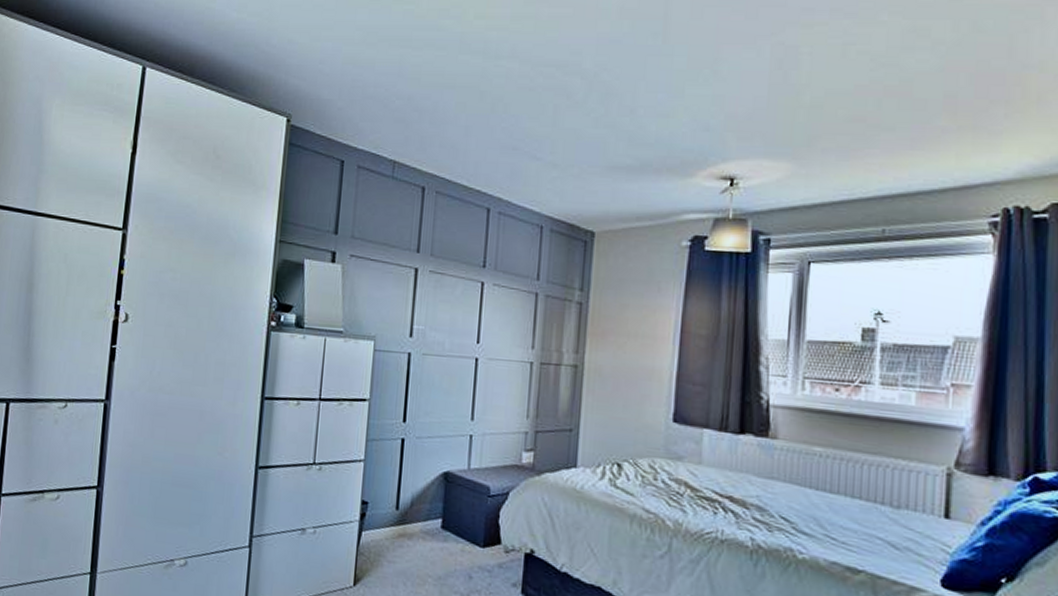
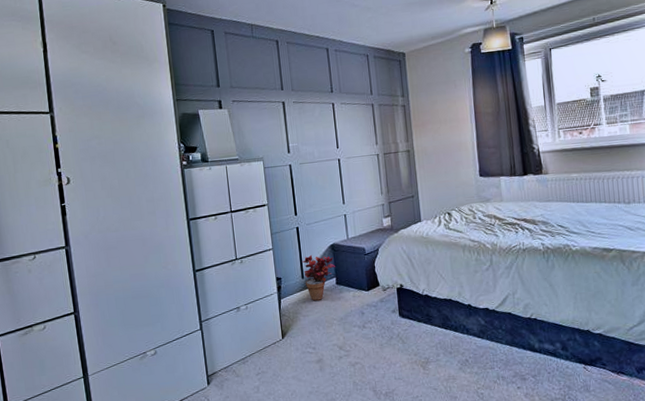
potted plant: none [398,480,446,545] -> present [301,255,336,301]

